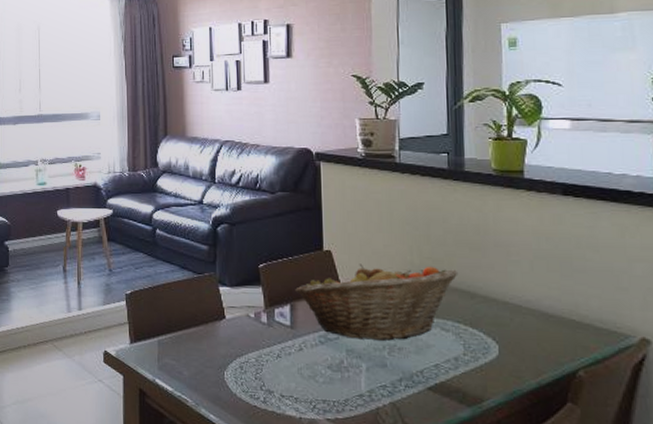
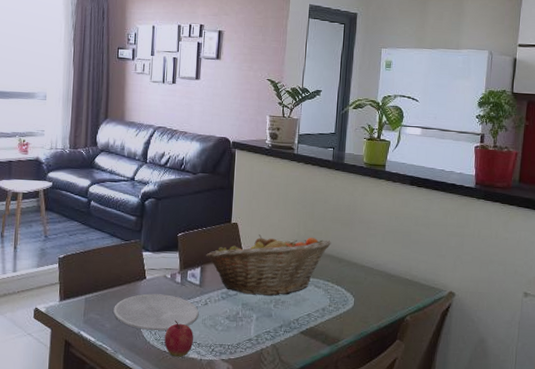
plate: none [191,336,293,381] -> present [113,293,199,331]
apple: none [253,368,289,414] -> present [164,320,193,357]

